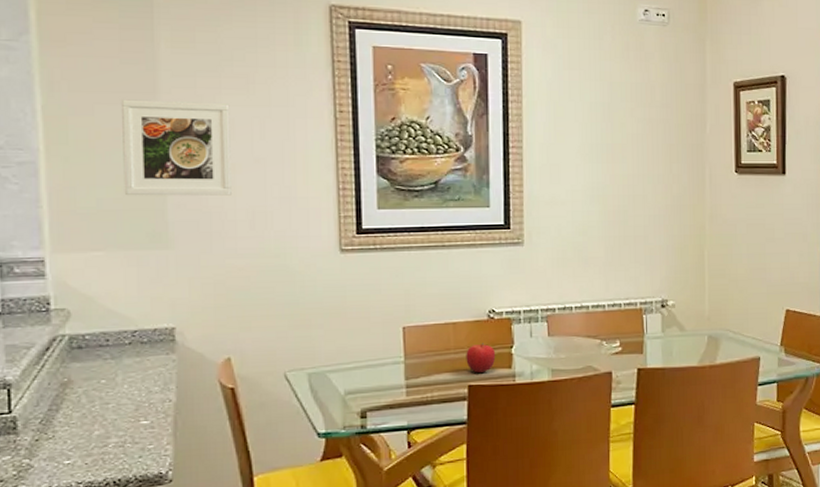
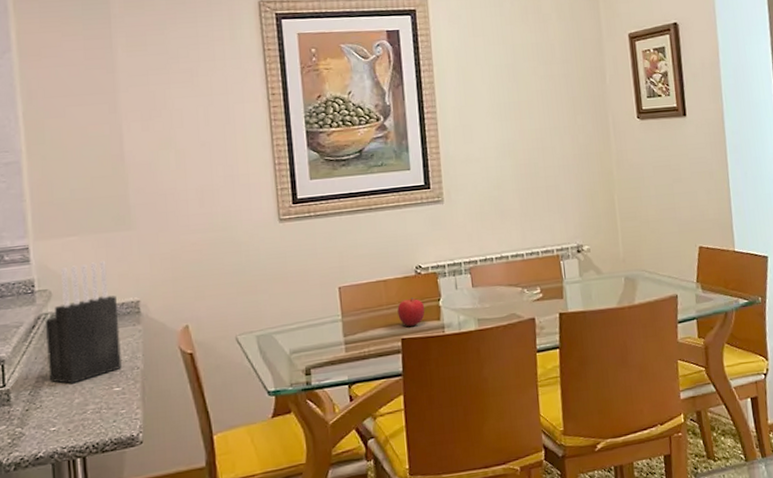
knife block: none [61,280,151,414] -> present [44,260,122,384]
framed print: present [120,99,232,196] -> none [87,96,183,185]

